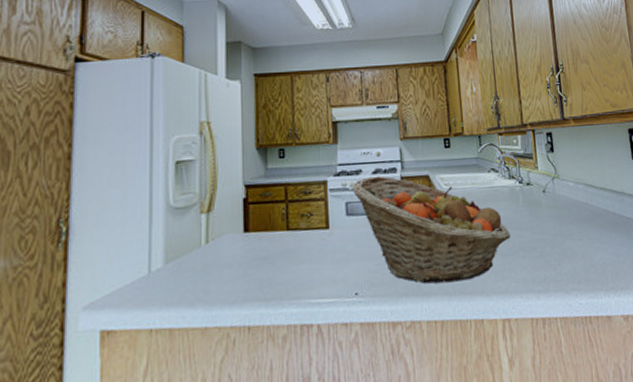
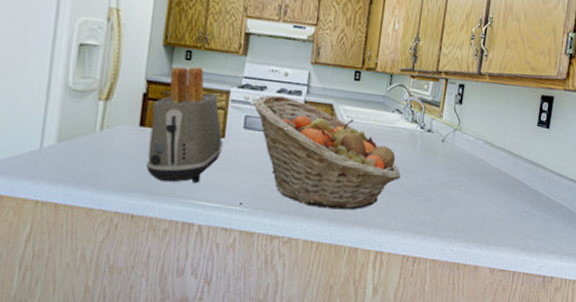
toaster: none [253,162,329,286] -> present [146,66,223,183]

